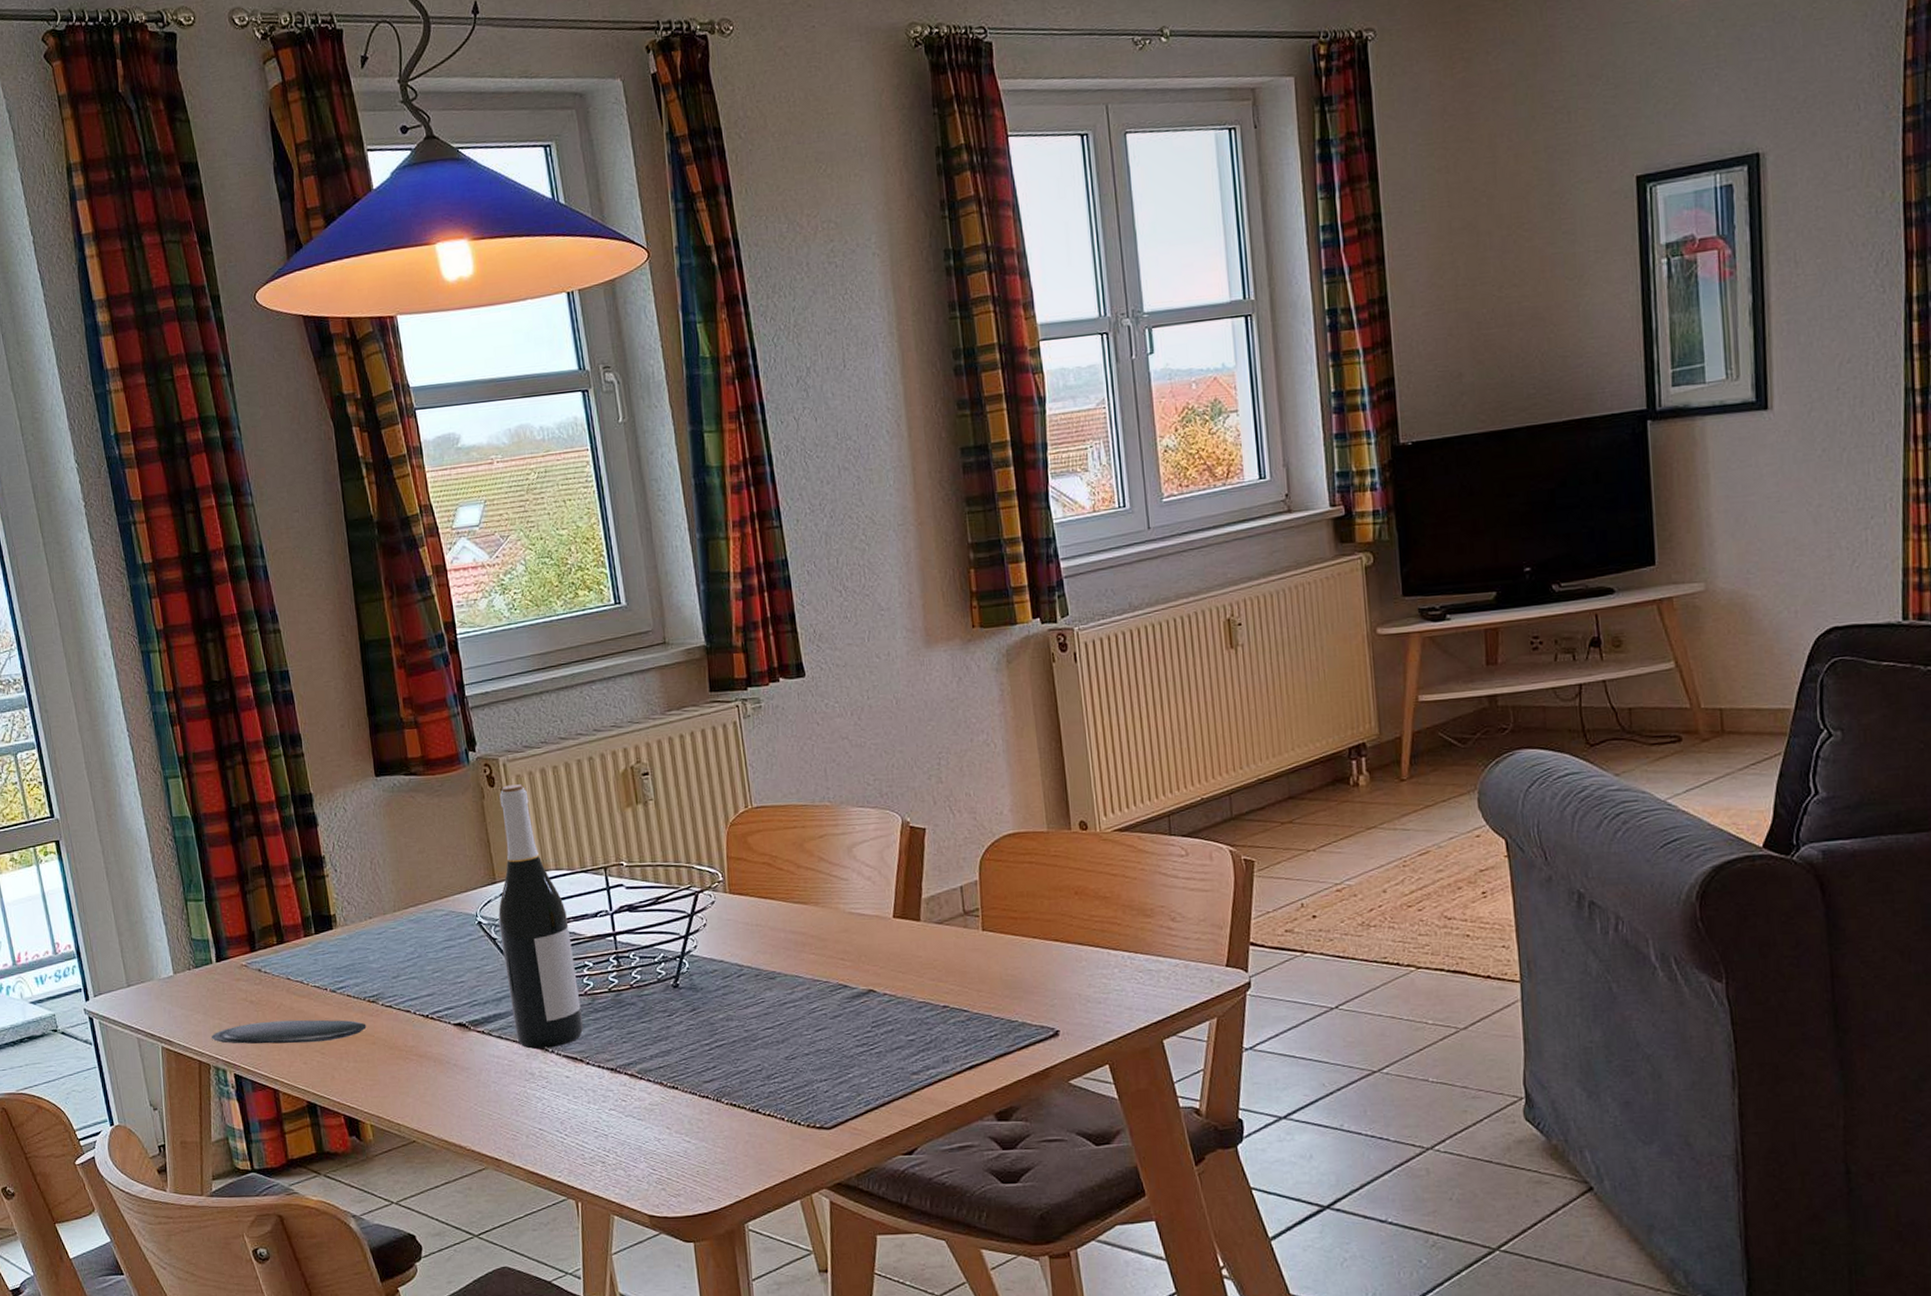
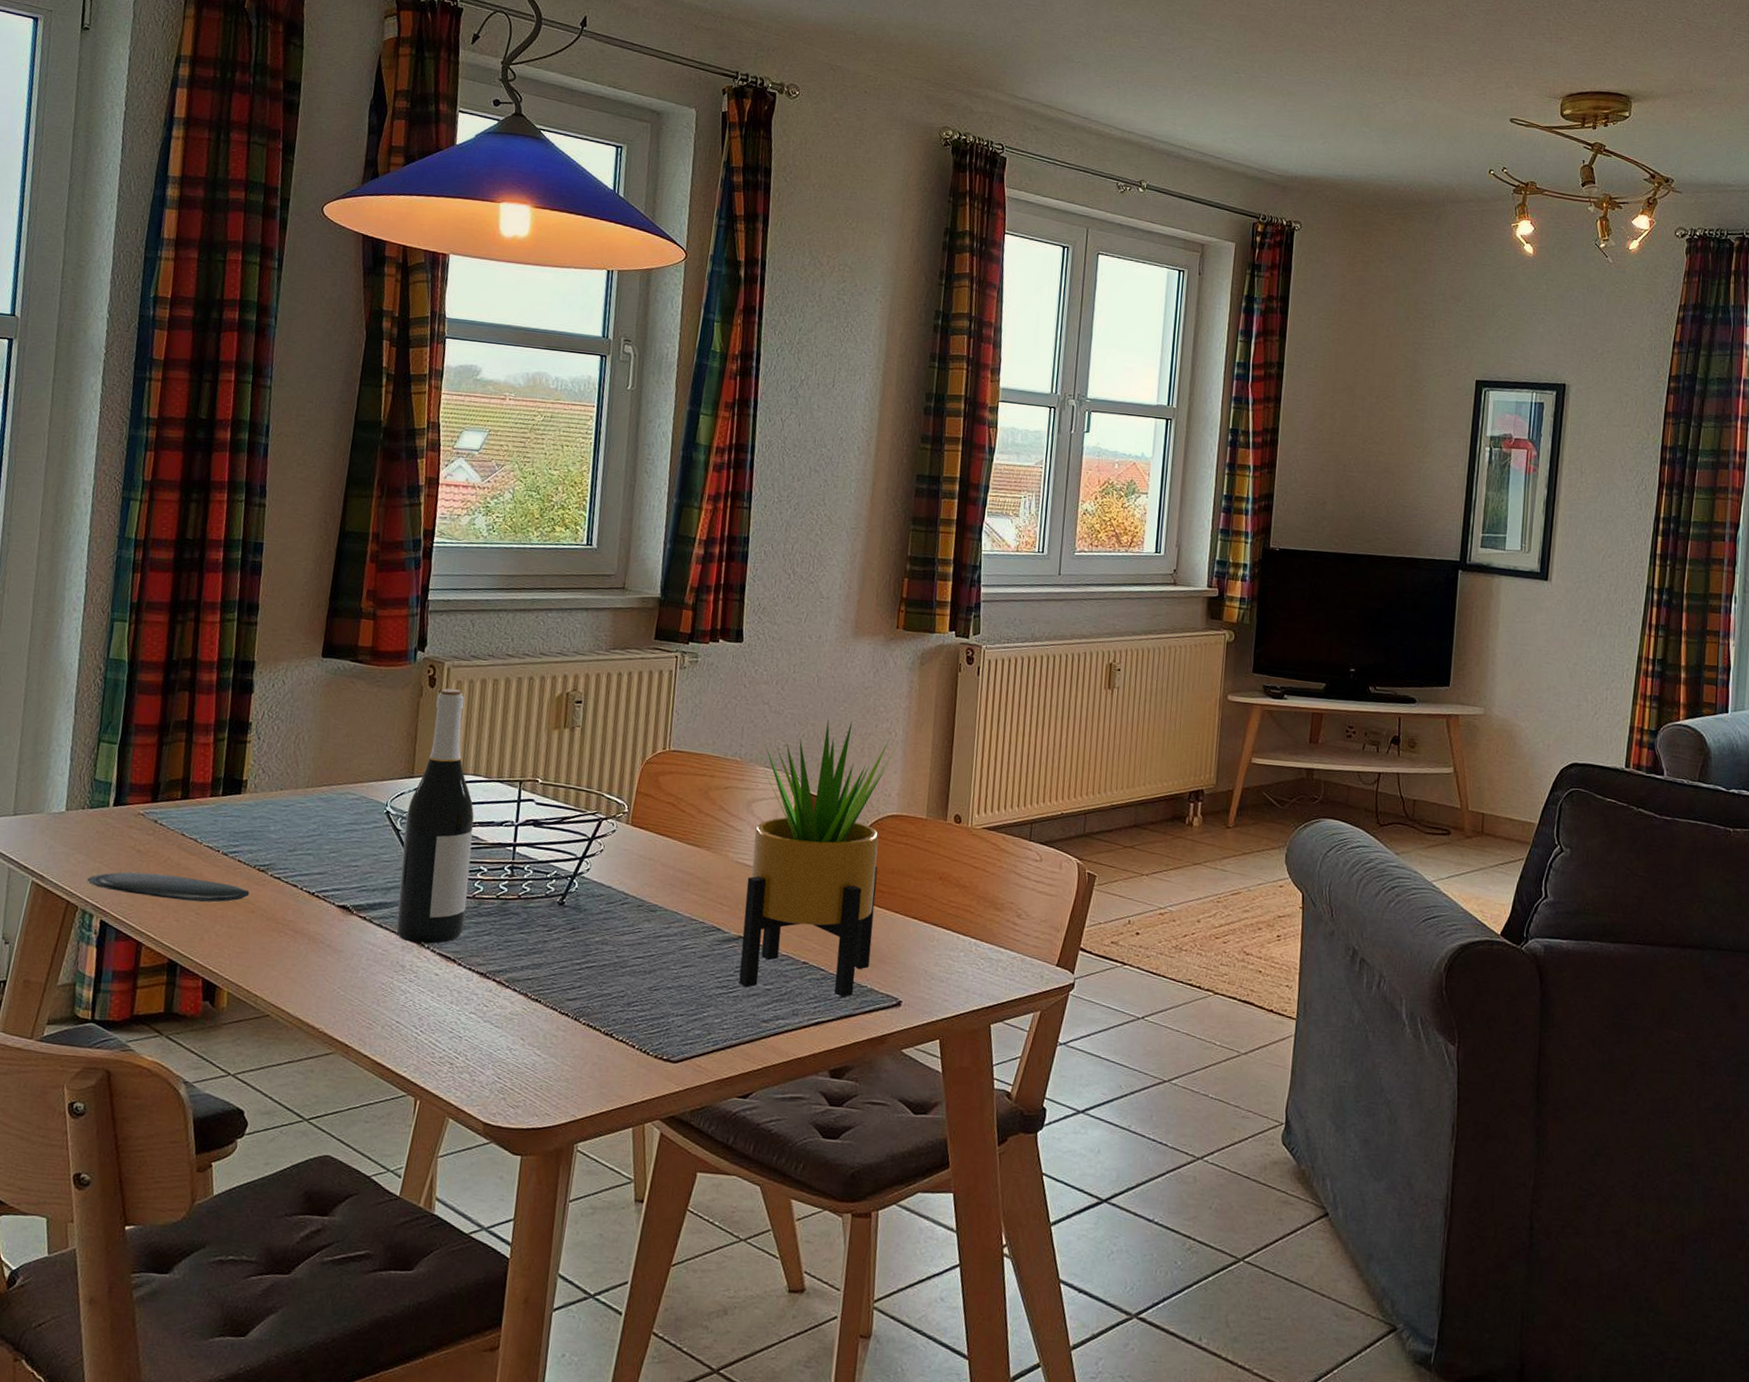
potted plant: none [843,740,1017,1042] -> present [739,719,899,998]

